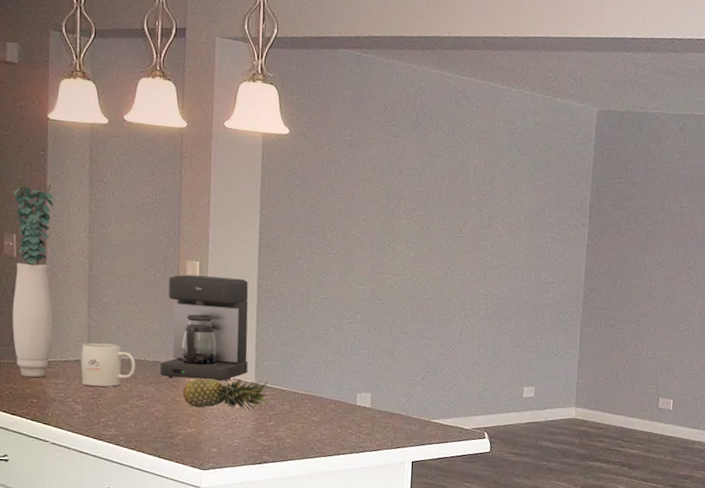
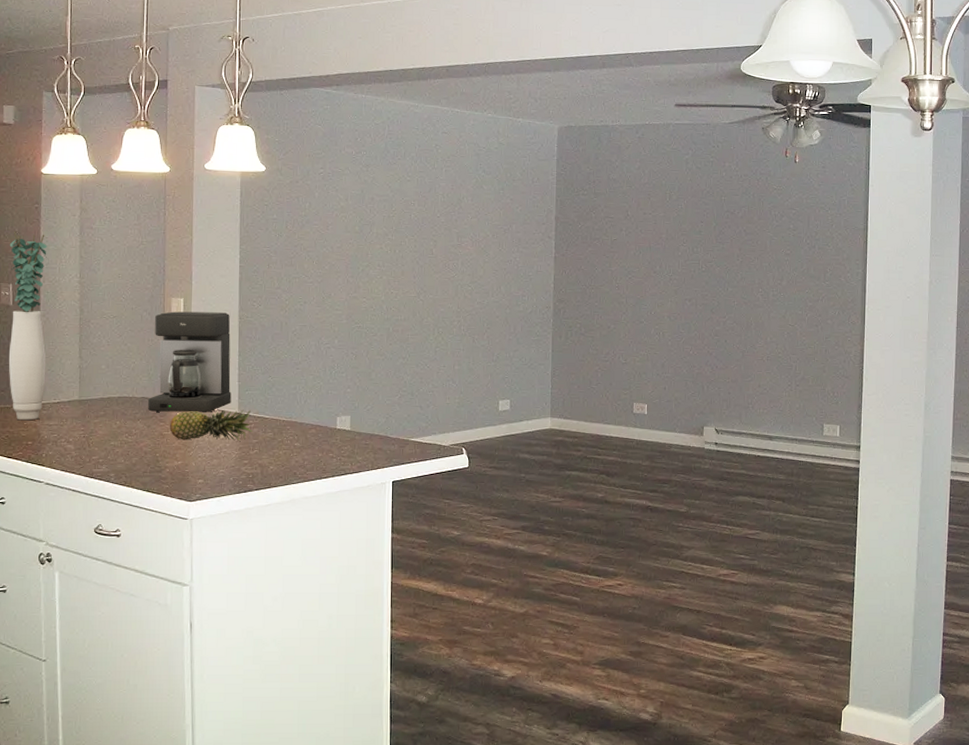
mug: present [80,342,136,387] -> none [72,383,125,426]

